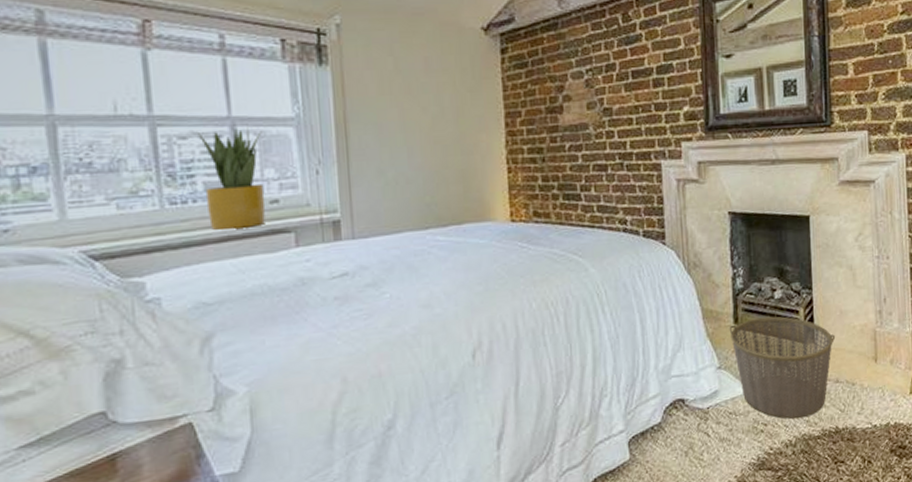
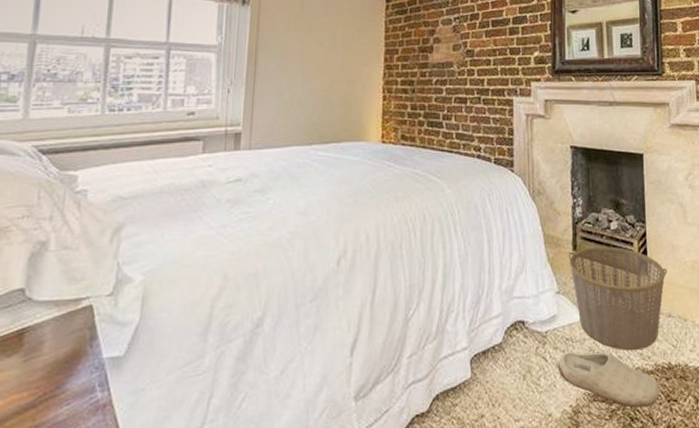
planter: present [196,127,266,231] -> none [137,51,190,136]
slipper: none [720,422,827,473] -> present [557,351,660,408]

